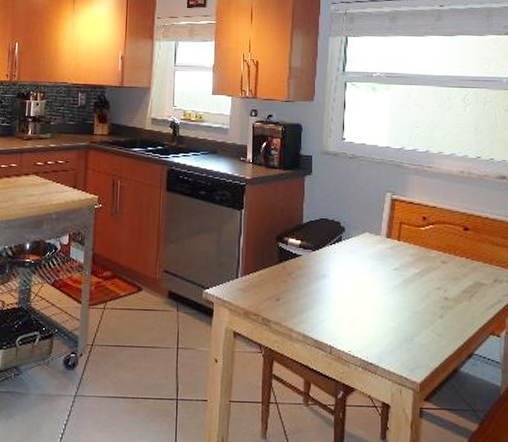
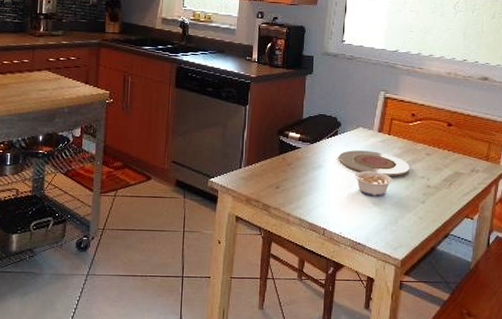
plate: none [343,258,424,287] -> present [338,150,410,176]
legume: none [354,280,405,310] -> present [347,170,393,196]

